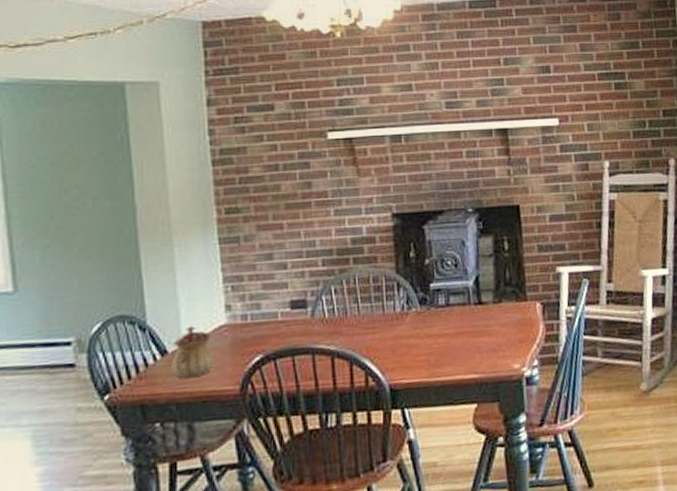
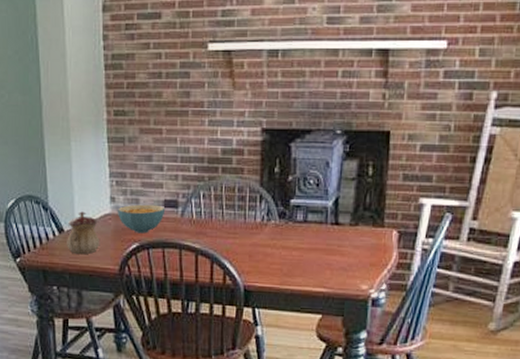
cereal bowl: none [234,307,293,343] -> present [117,204,166,234]

